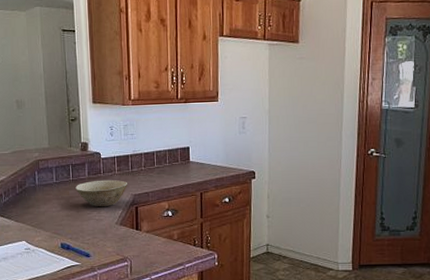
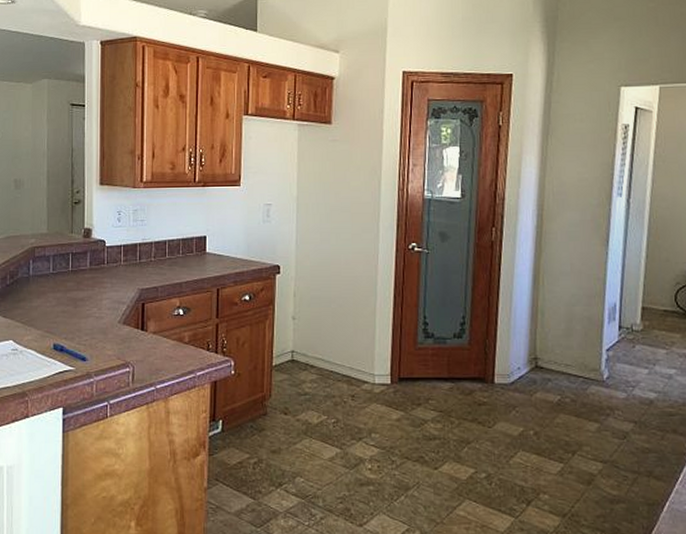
bowl: present [75,179,128,207] -> none [74,271,135,303]

